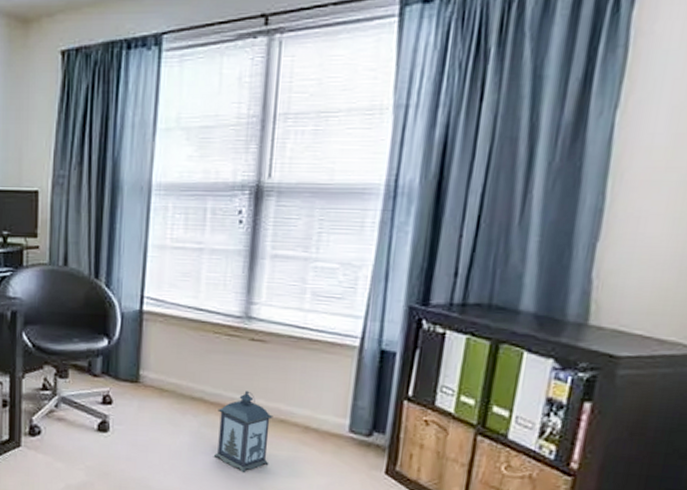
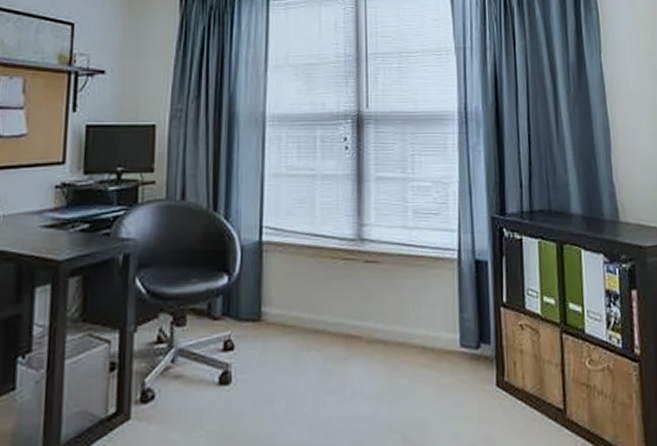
lantern: present [214,390,273,473] -> none [340,316,394,410]

